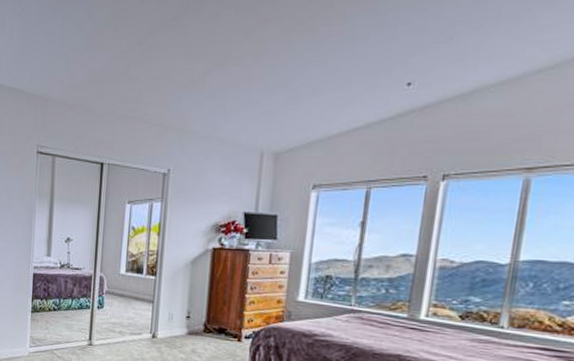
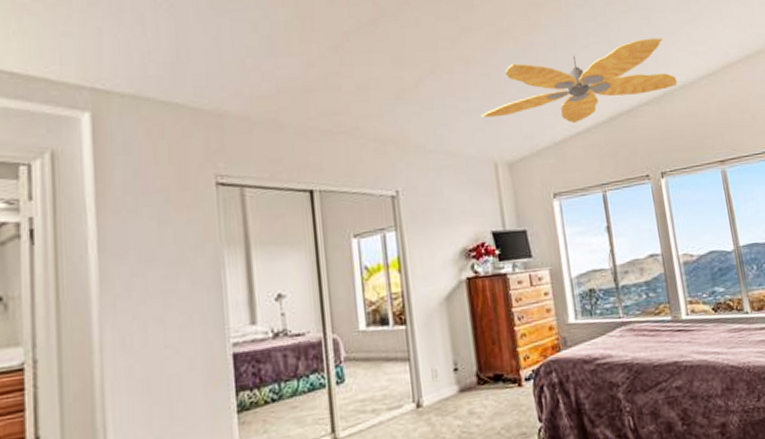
ceiling fan: none [258,24,500,119] -> present [481,38,678,124]

